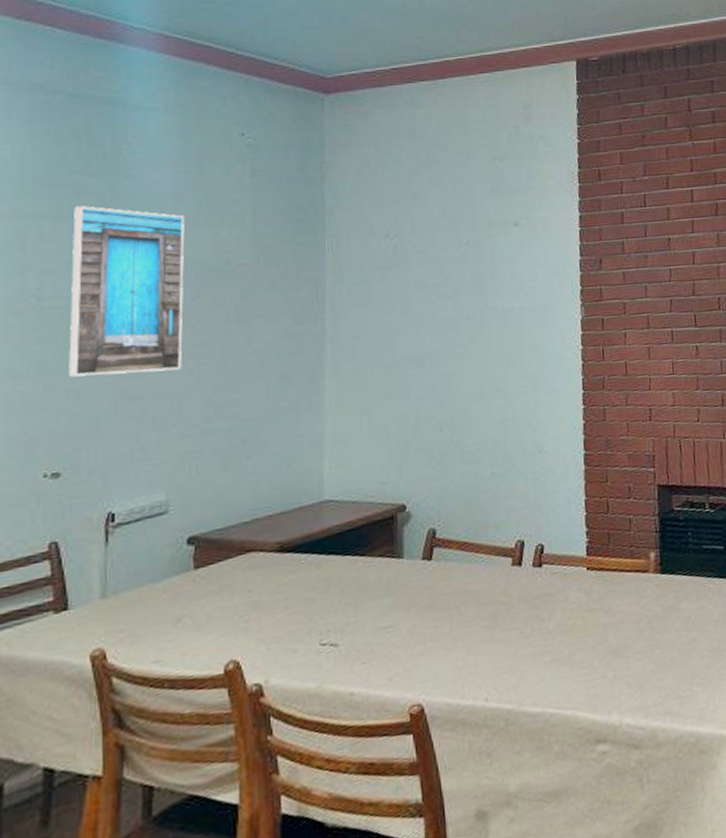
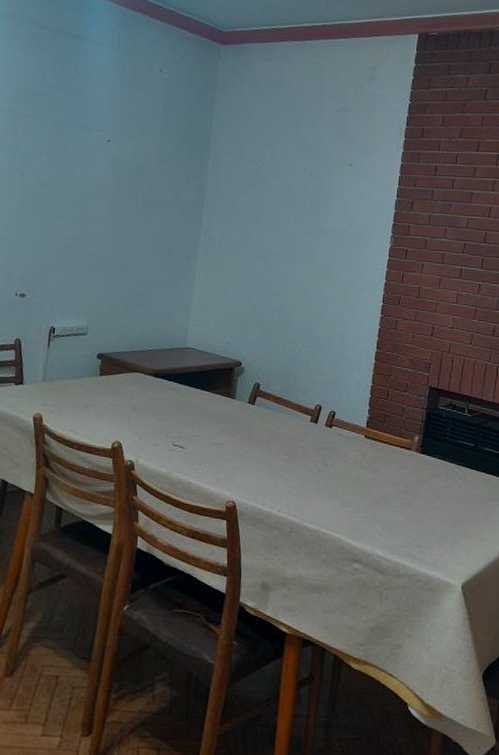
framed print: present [69,205,185,377] -> none [35,111,116,237]

